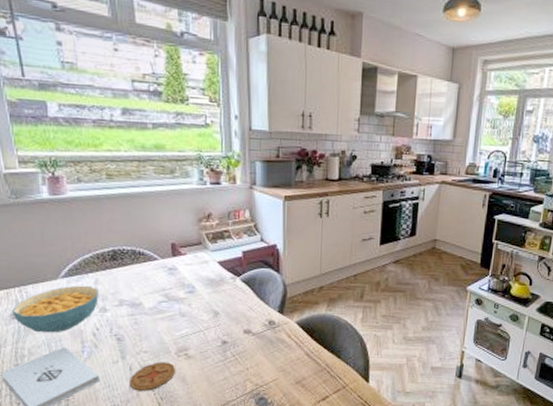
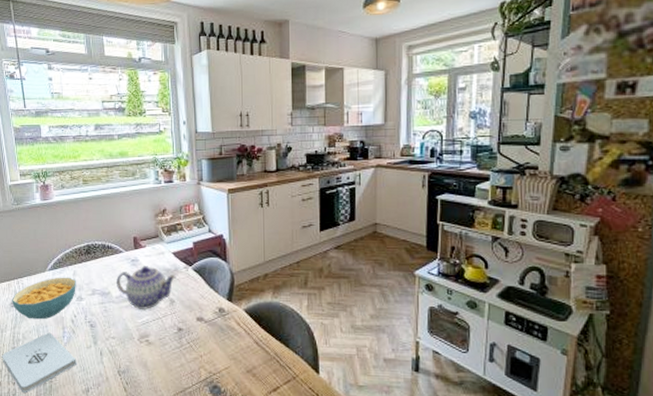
coaster: present [128,362,175,391] -> none [99,347,138,375]
teapot: none [150,275,222,322] -> present [116,266,176,309]

